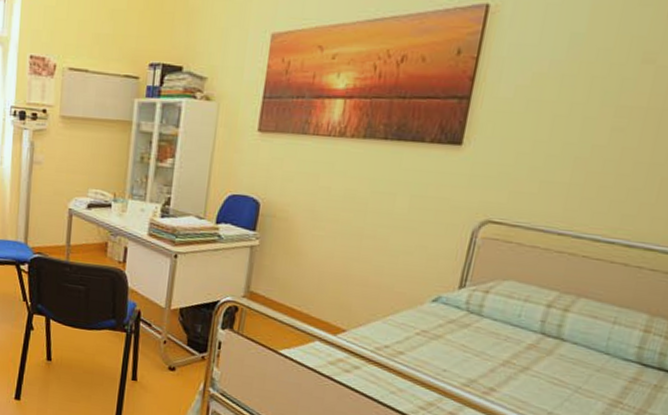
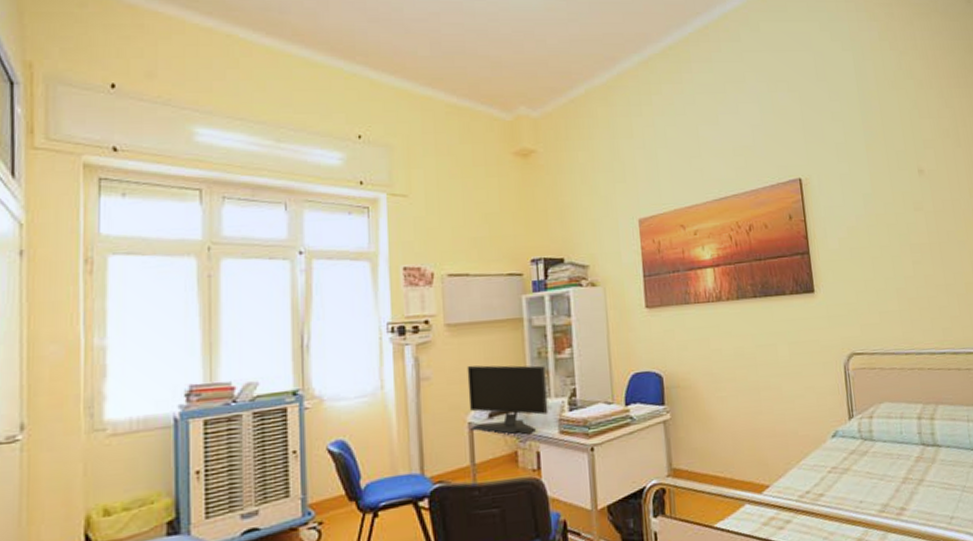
computer monitor: none [70,157,146,231] -> present [467,365,549,435]

